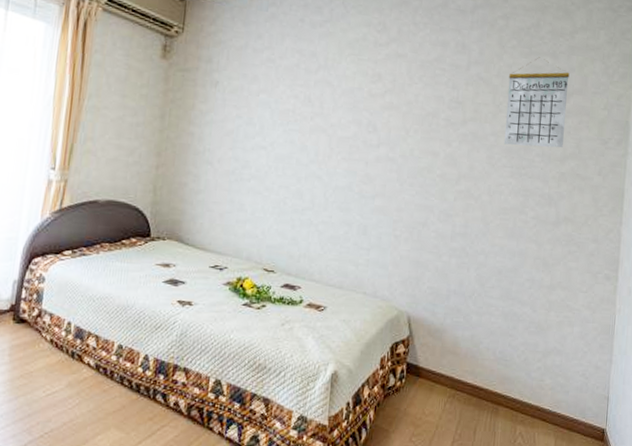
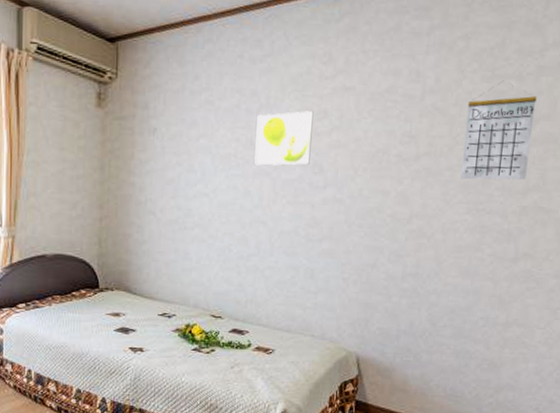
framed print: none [312,73,369,124] -> present [254,111,314,166]

